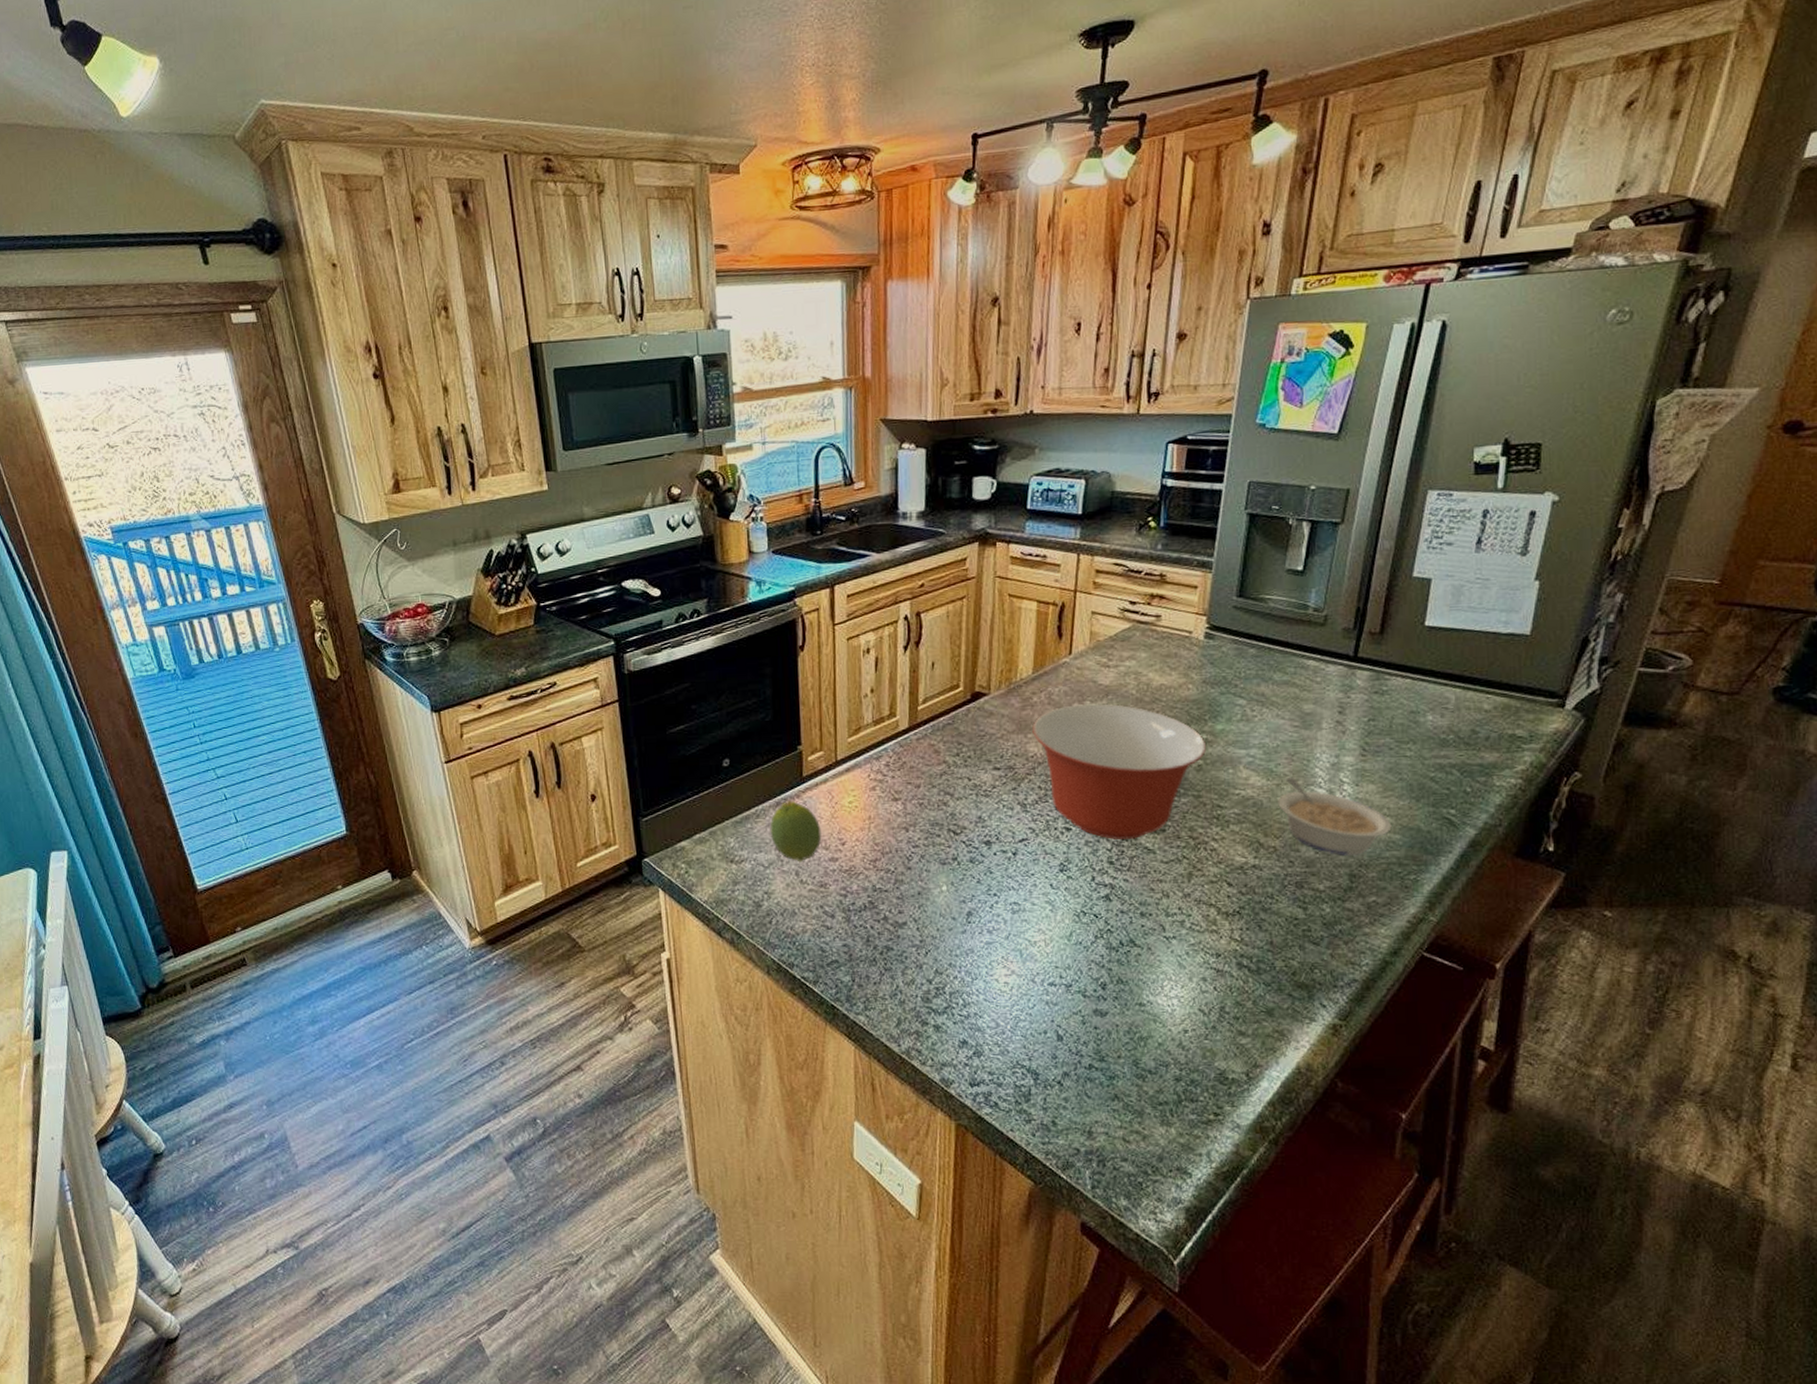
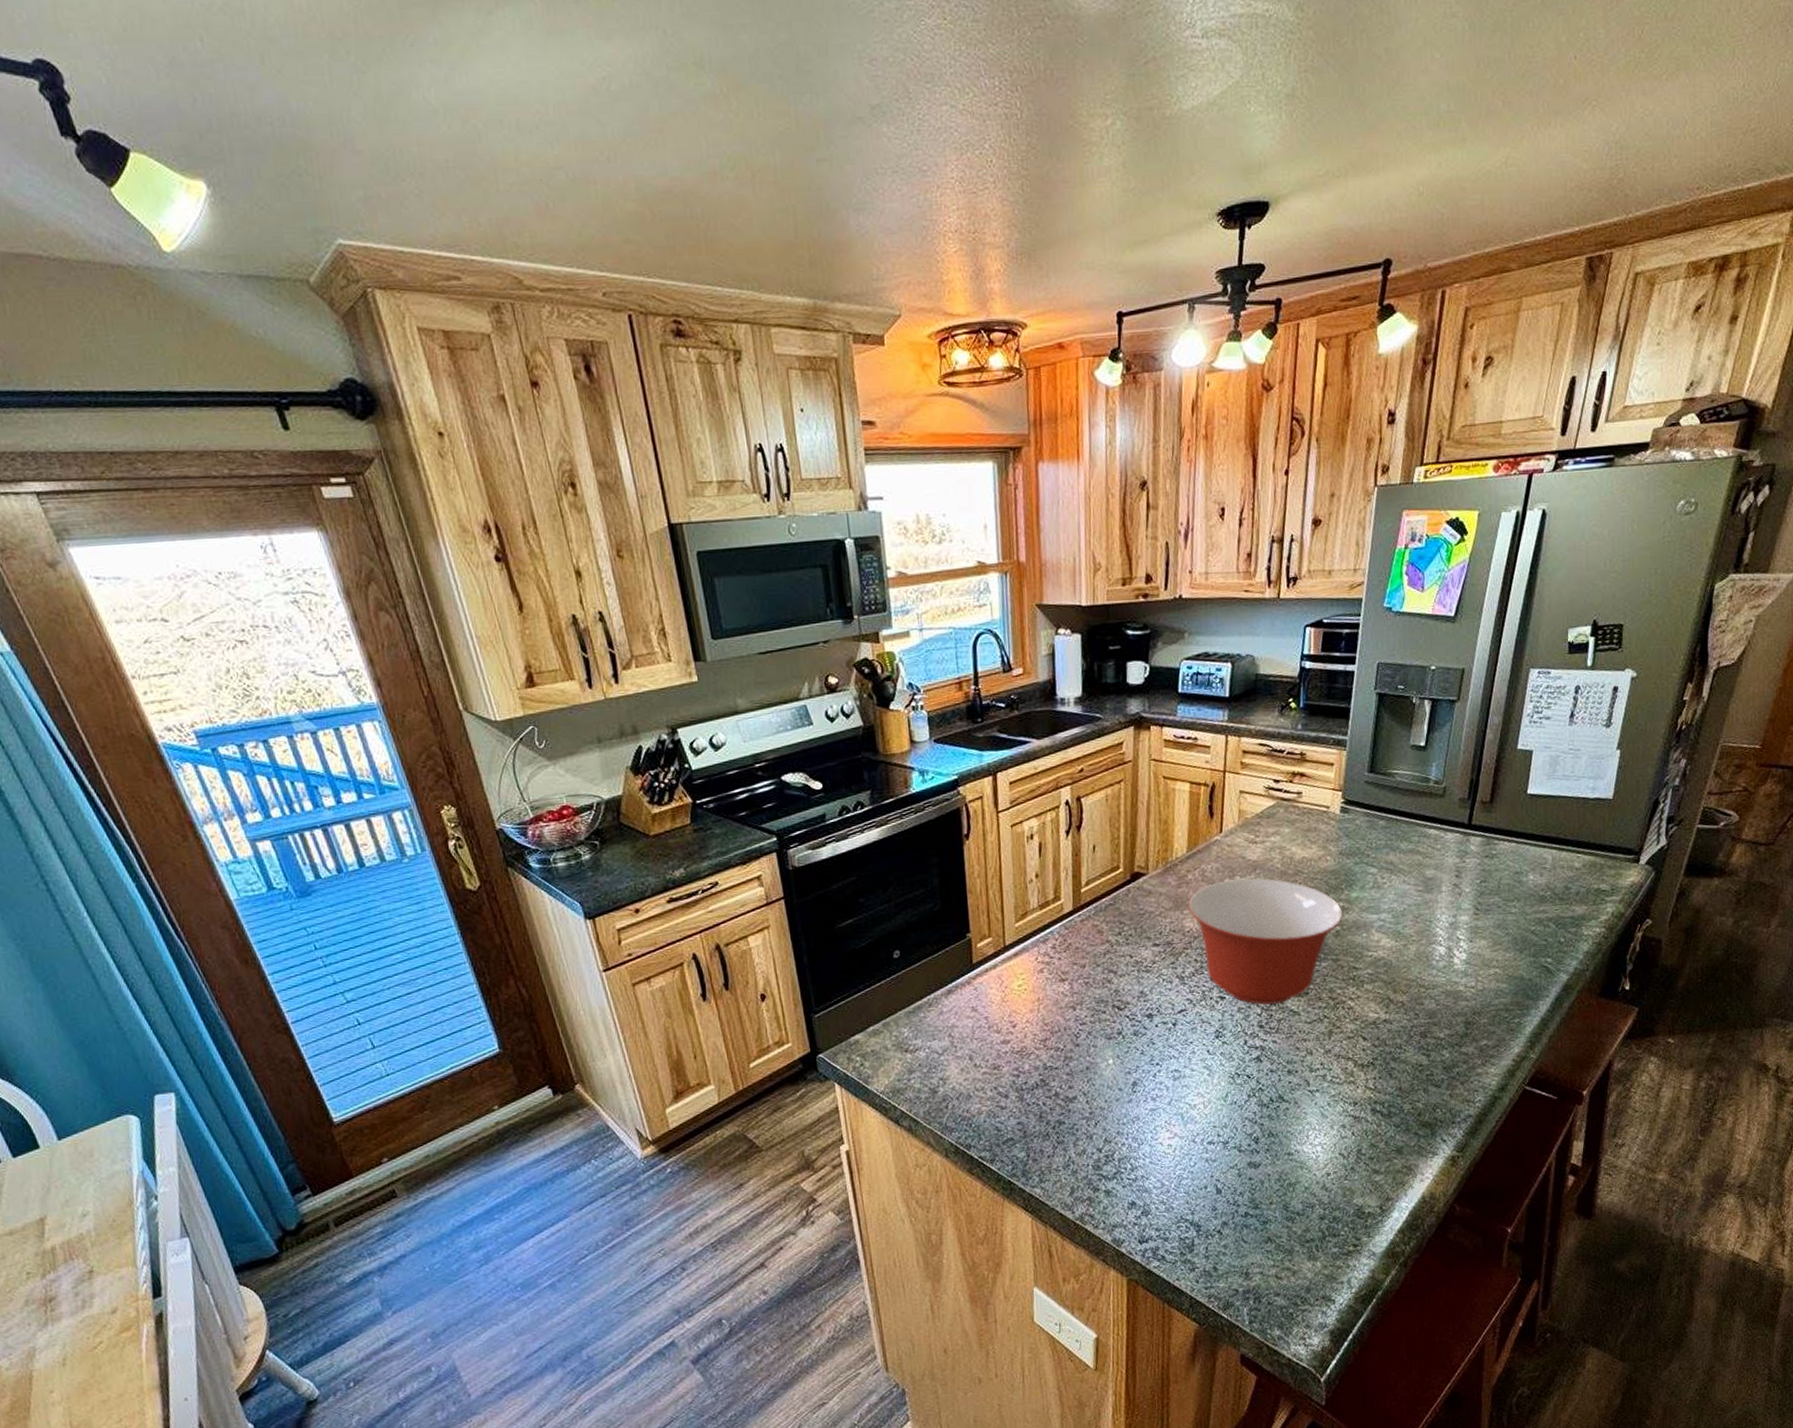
fruit: present [770,801,822,863] -> none [942,988,993,1047]
legume: present [1278,776,1392,856] -> none [1405,937,1500,1006]

